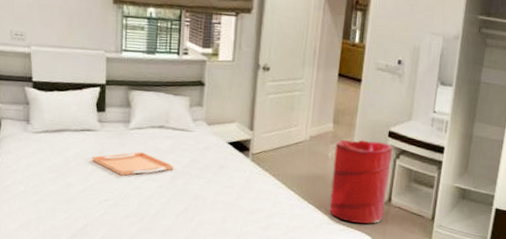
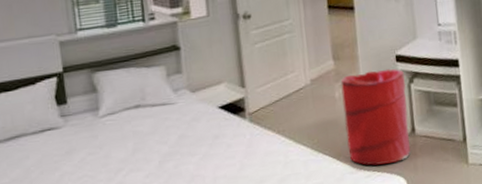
serving tray: present [92,152,174,176] -> none [58,140,160,174]

